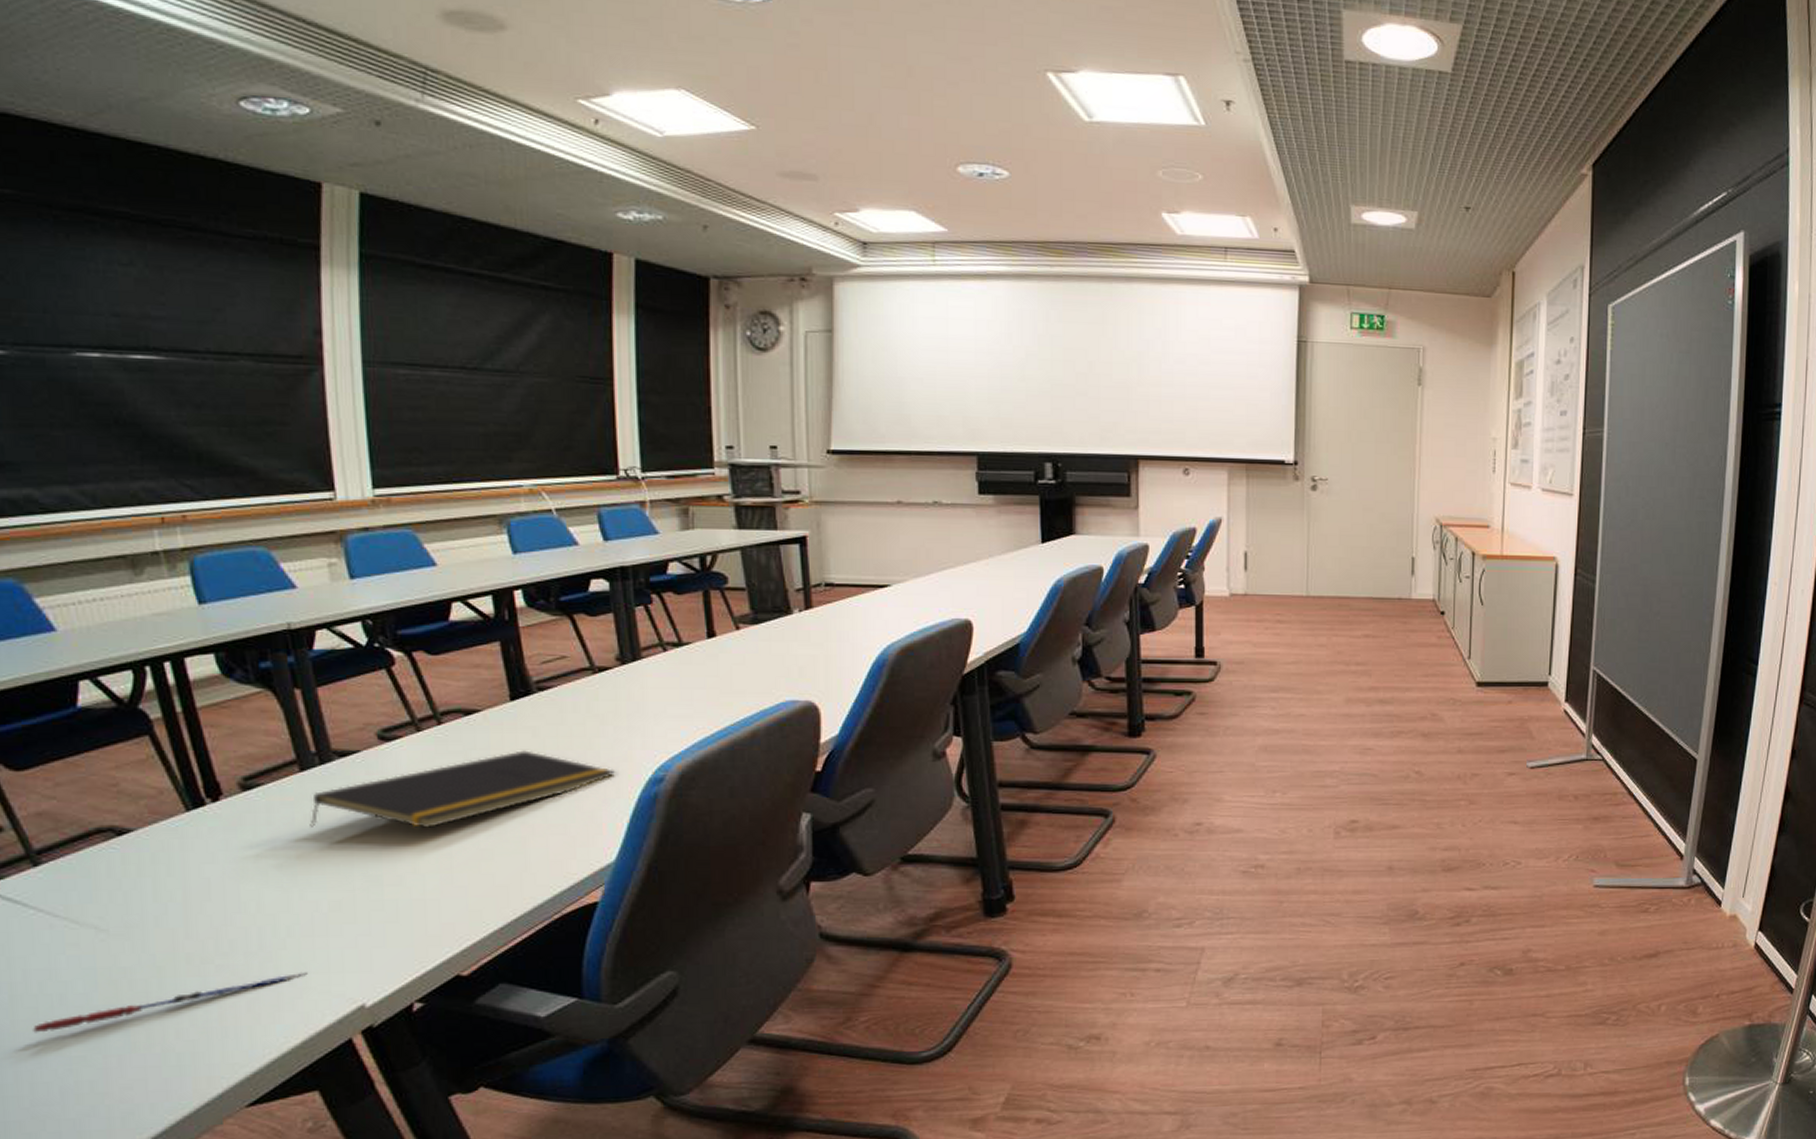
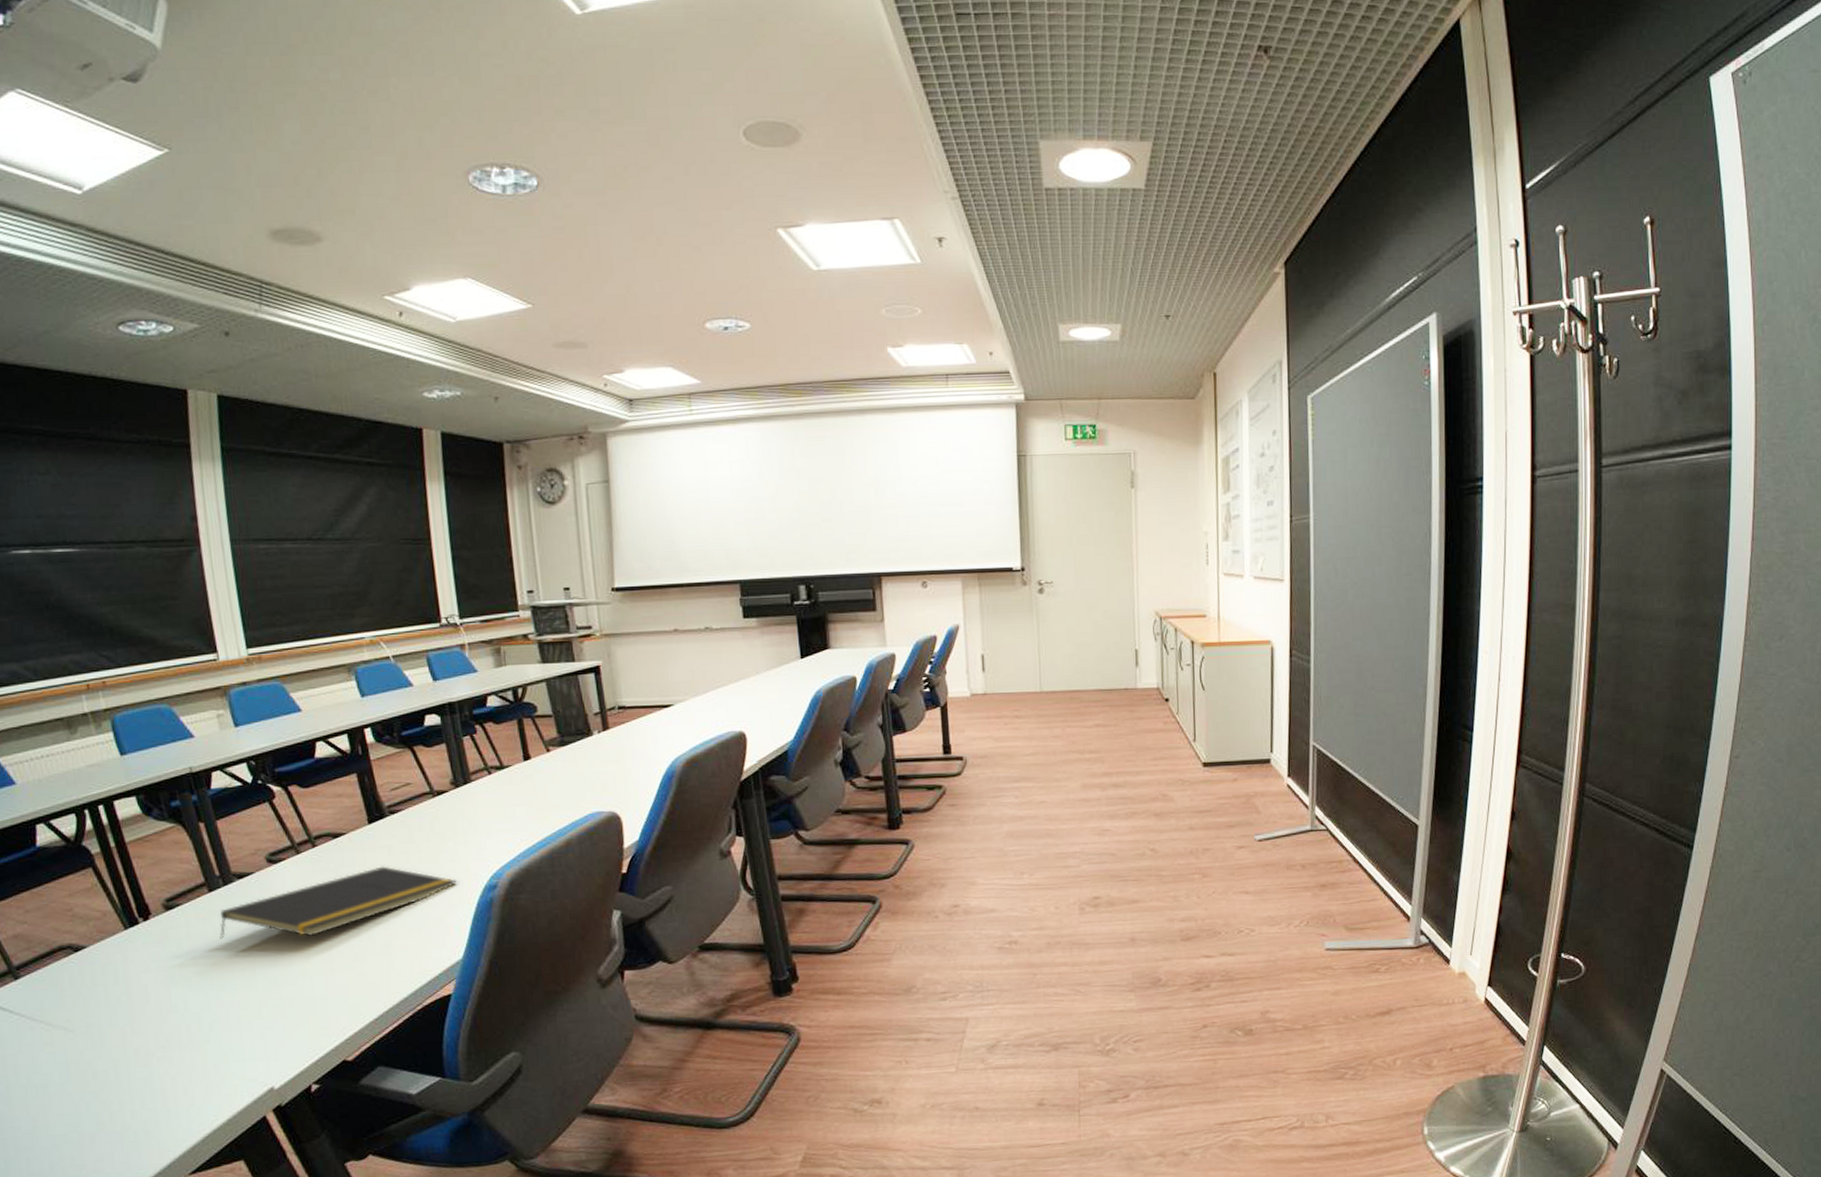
pen: present [33,971,308,1033] -> none [25,1060,228,1117]

